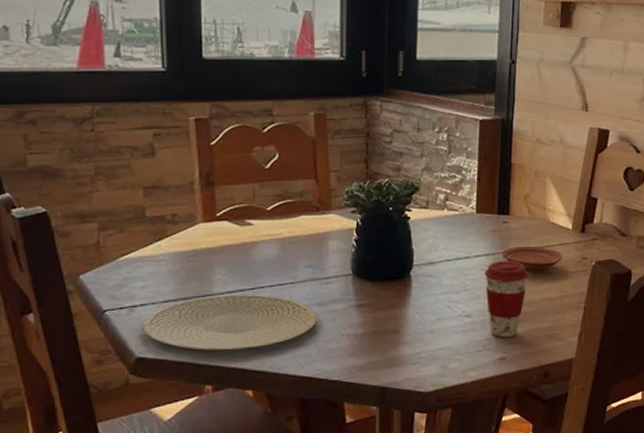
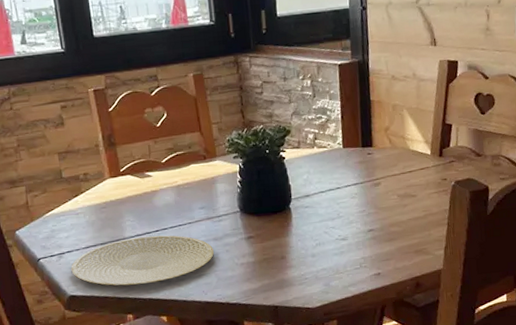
coffee cup: present [484,260,529,337] -> none [354,187,395,256]
plate: present [501,246,563,271] -> none [368,172,425,195]

